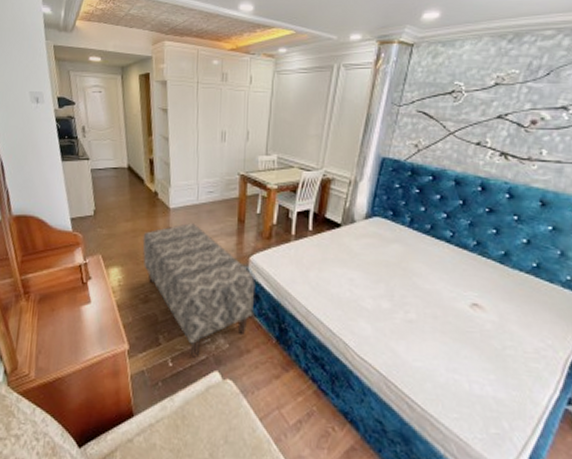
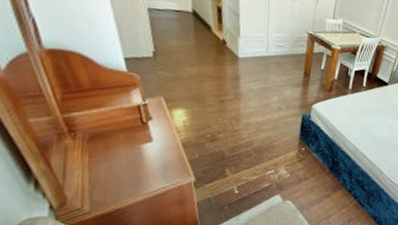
bench: present [142,223,256,358] -> none [209,73,316,185]

